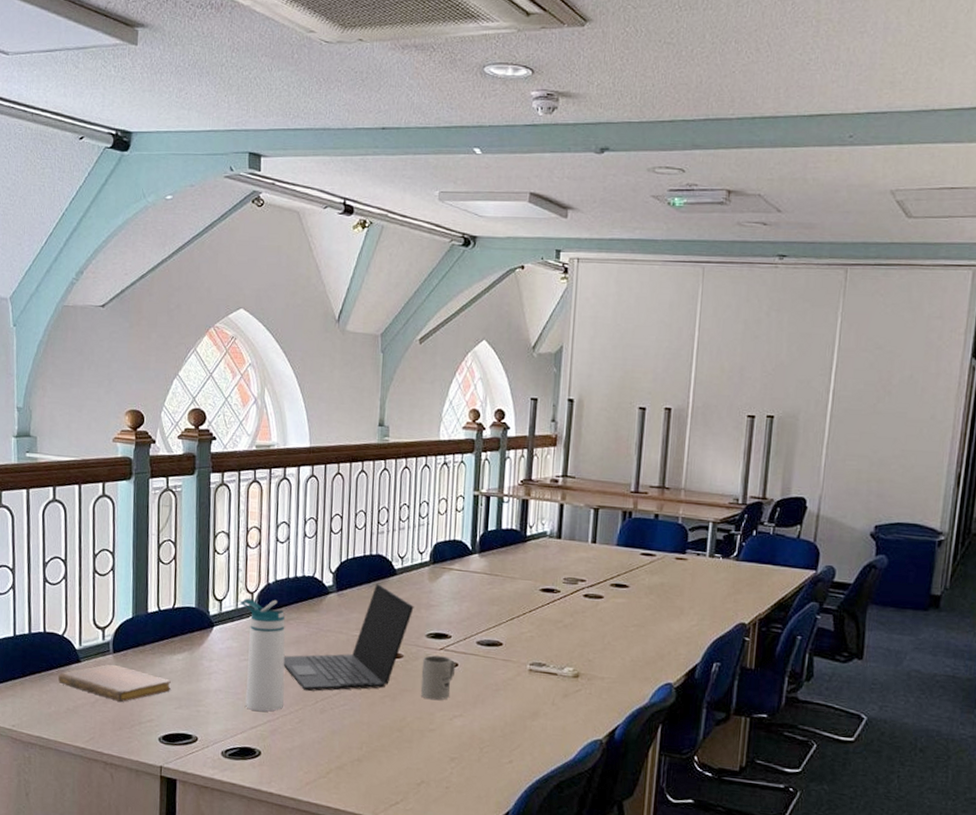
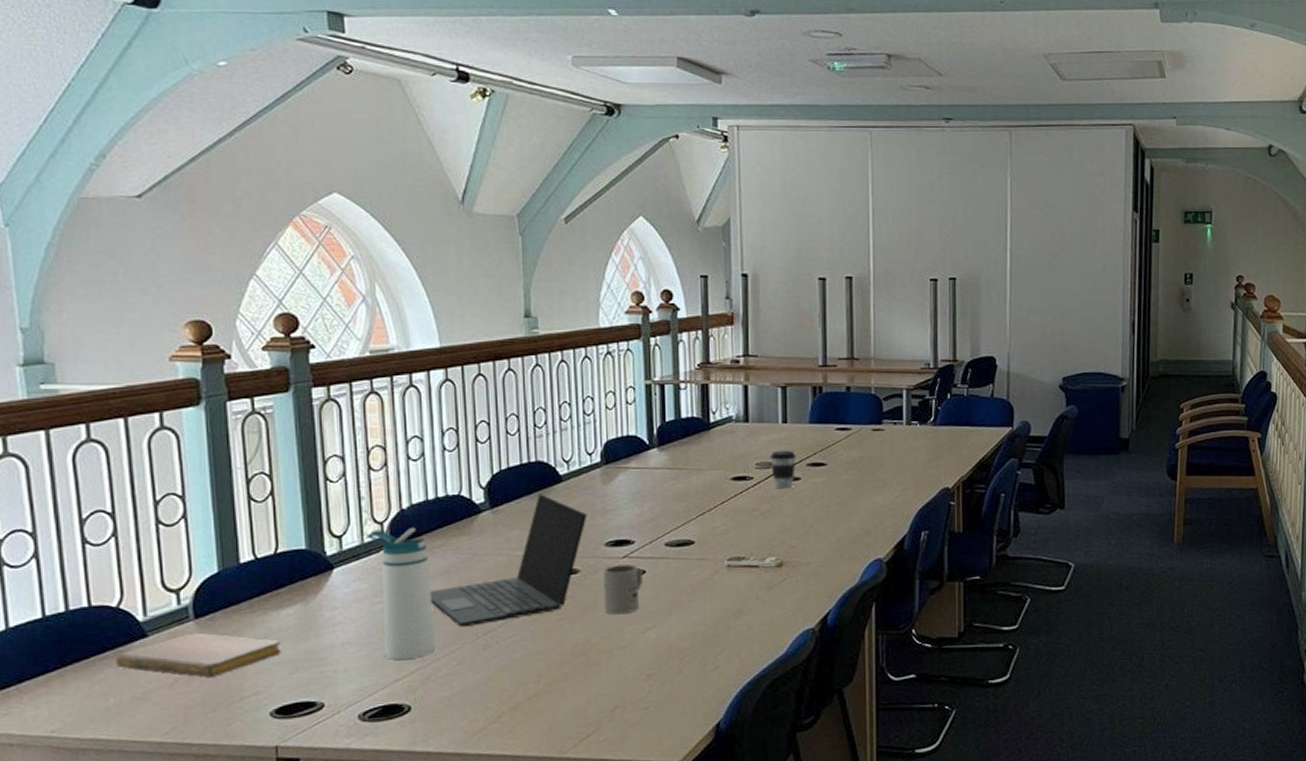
coffee cup: none [576,568,602,606] -> present [769,450,796,489]

